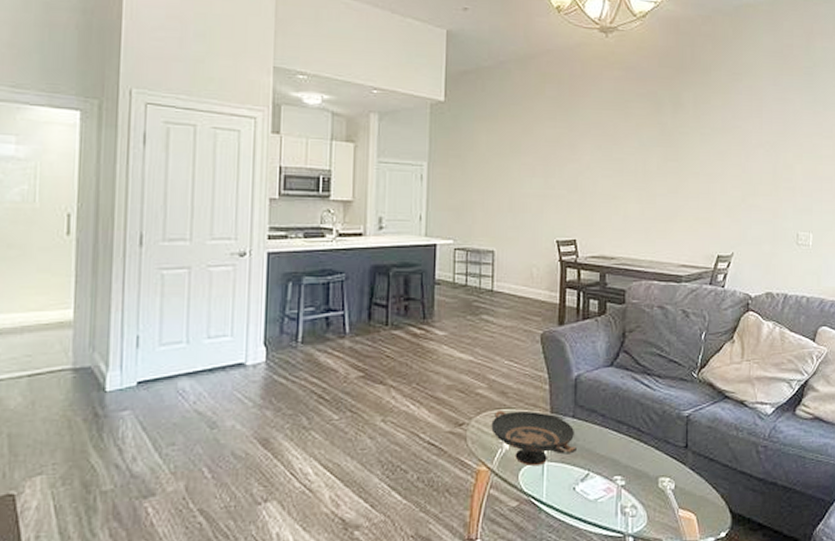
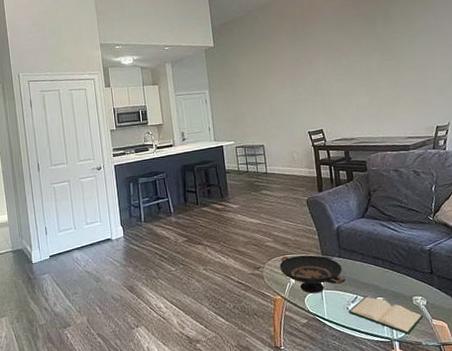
hardback book: none [574,474,669,529] -> present [348,296,424,335]

